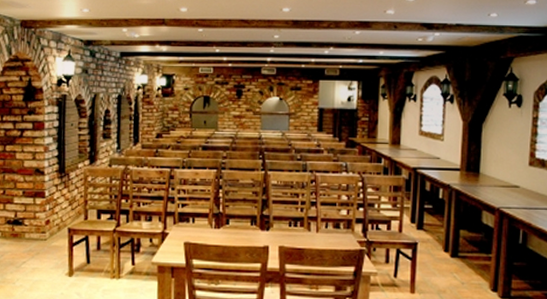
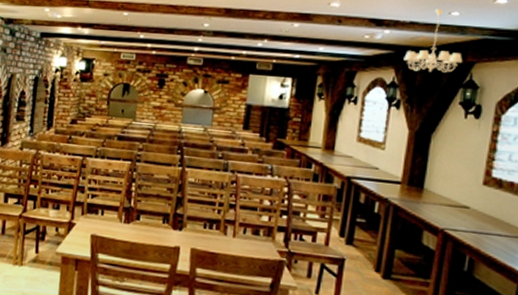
chandelier: none [453,12,503,69] -> present [403,9,462,73]

